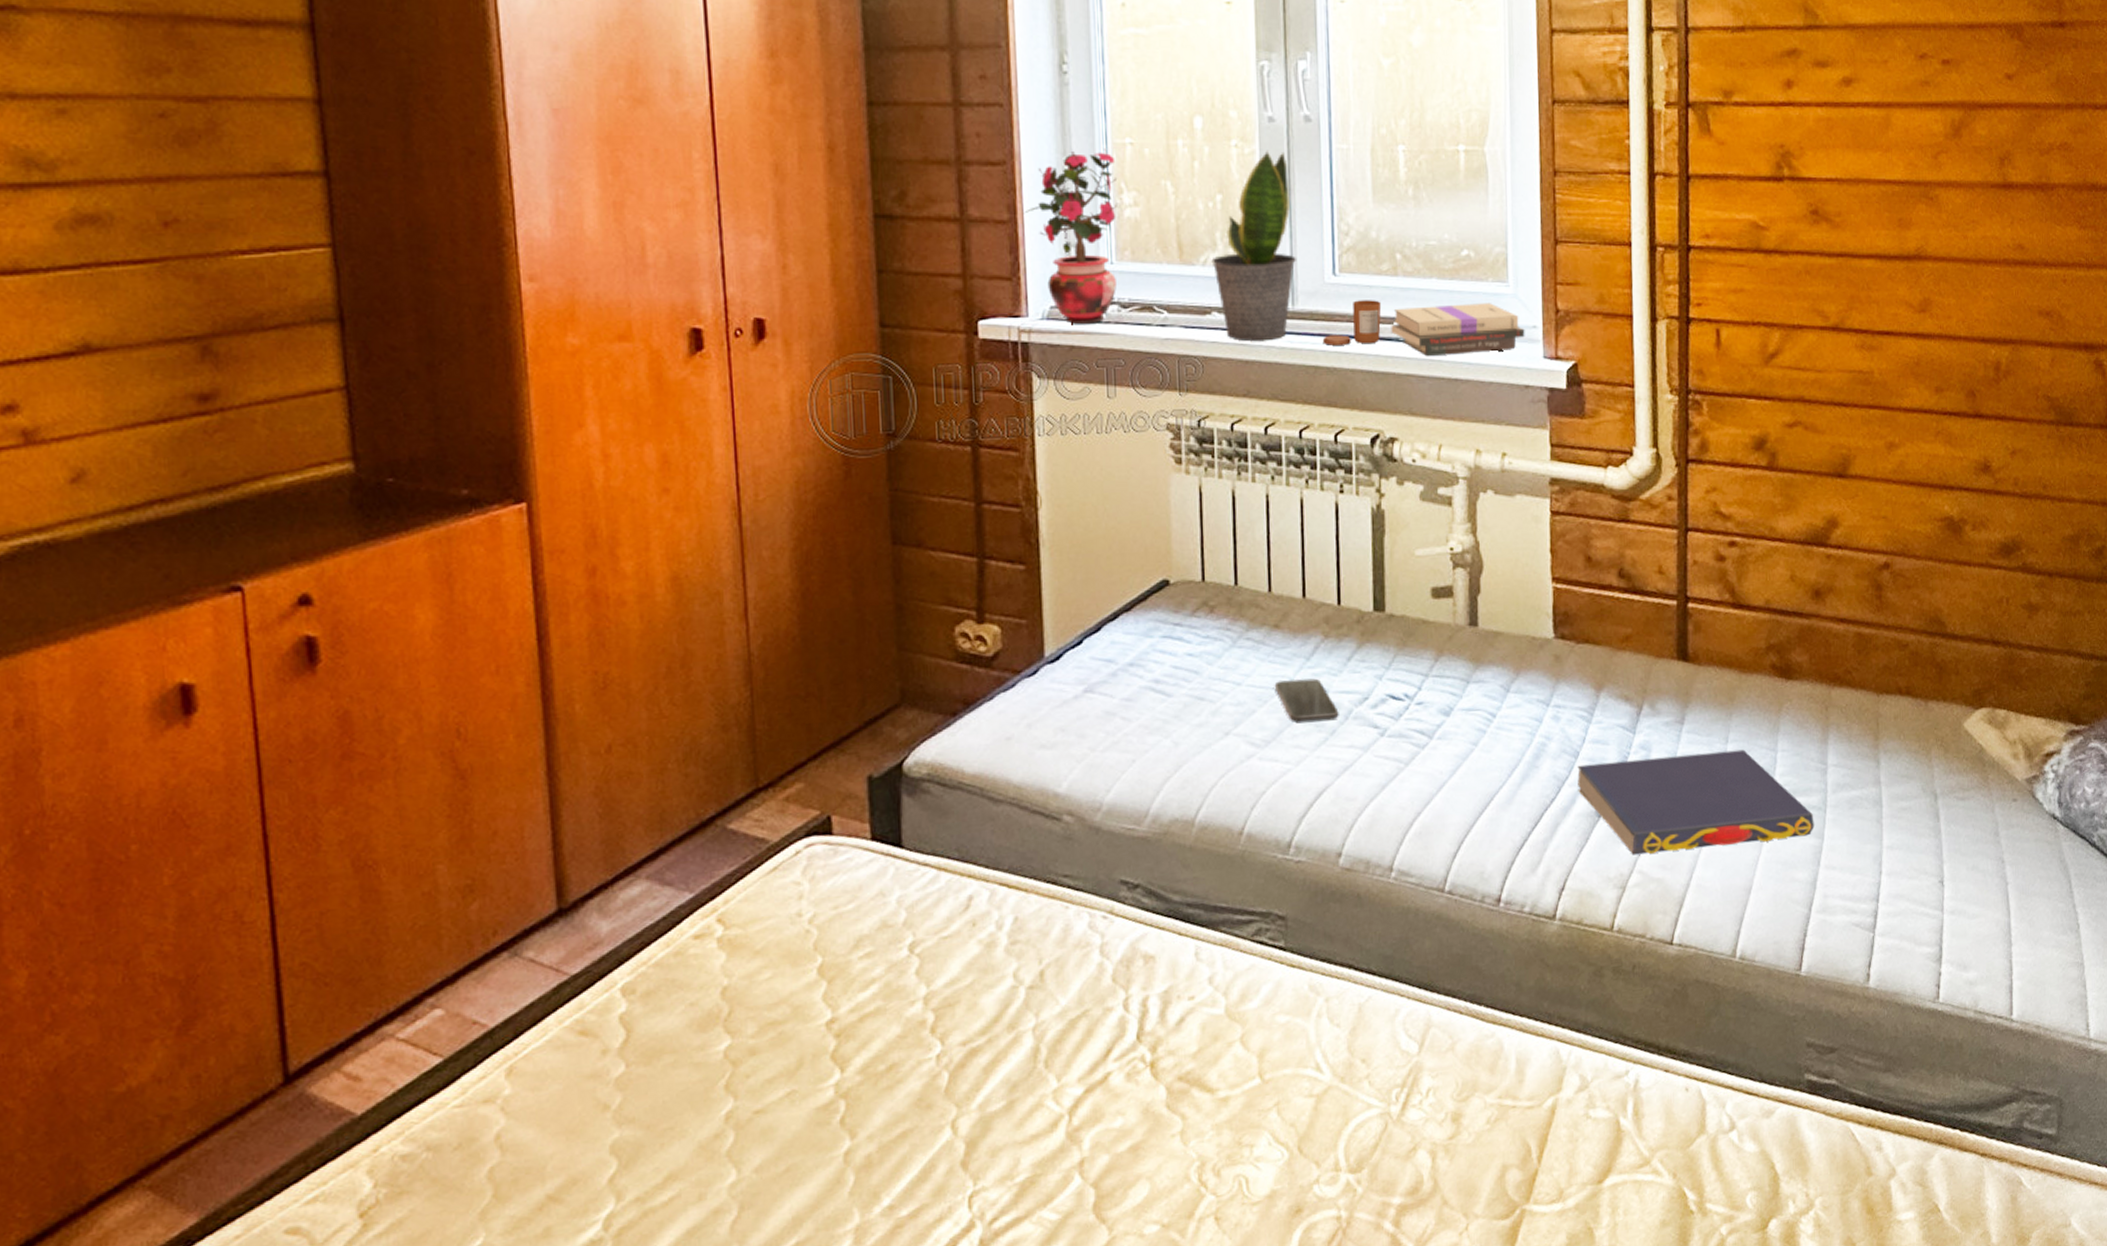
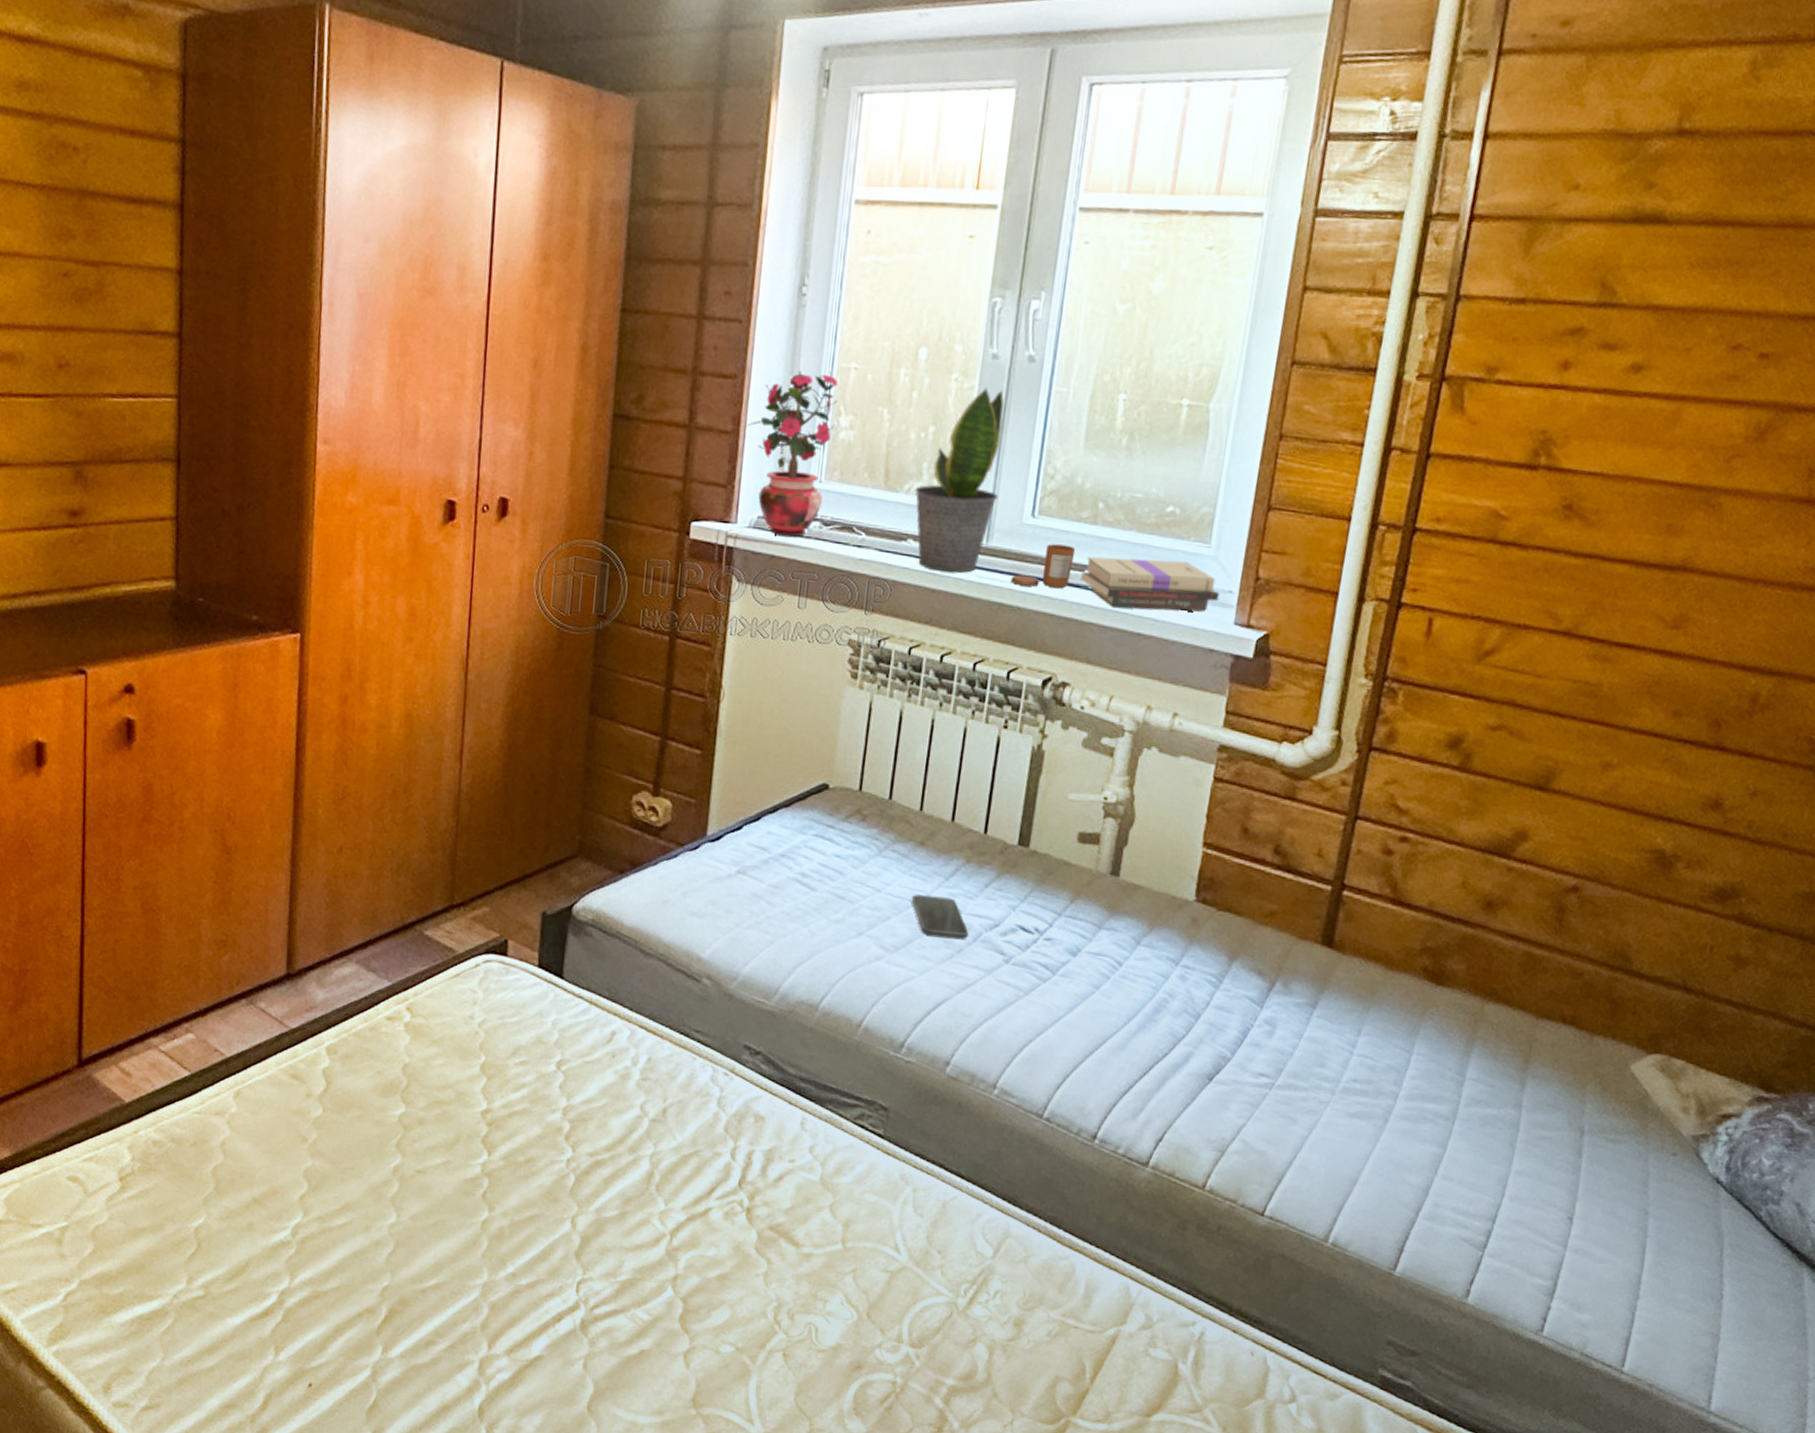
book: present [1577,749,1814,855] -> none [1193,1027,1440,1143]

